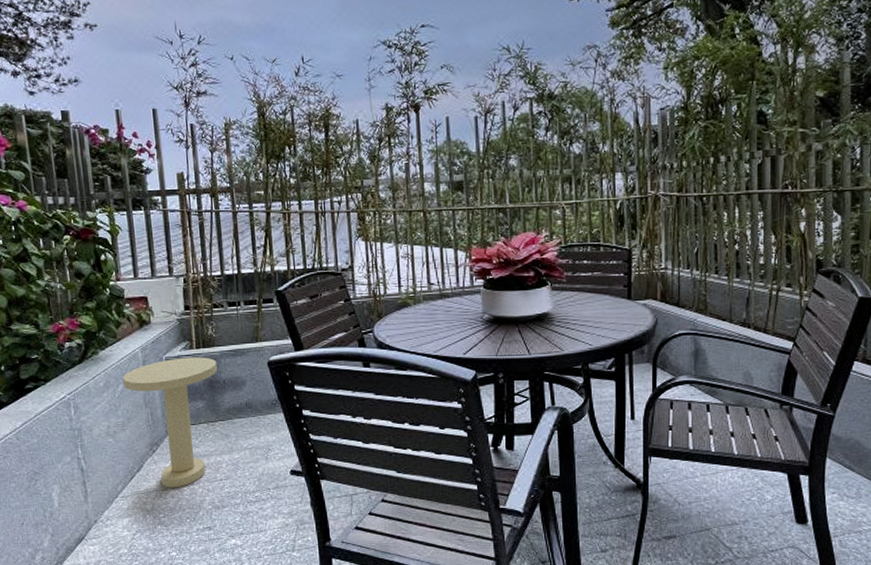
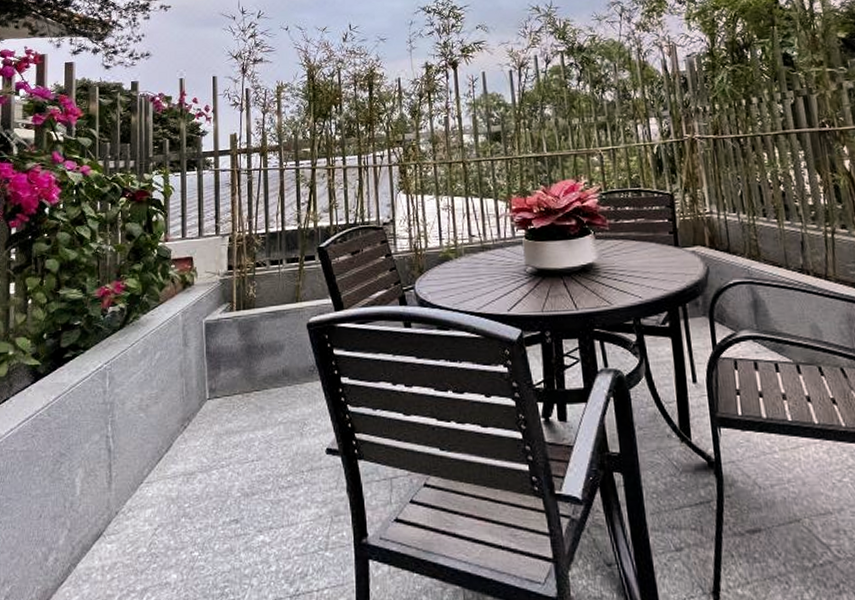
side table: present [122,357,218,488] -> none [160,320,256,471]

